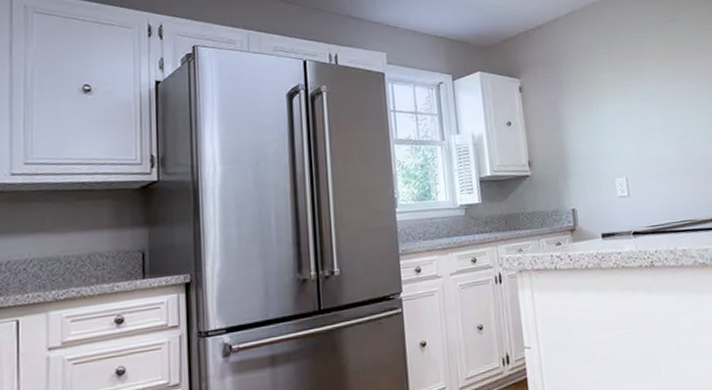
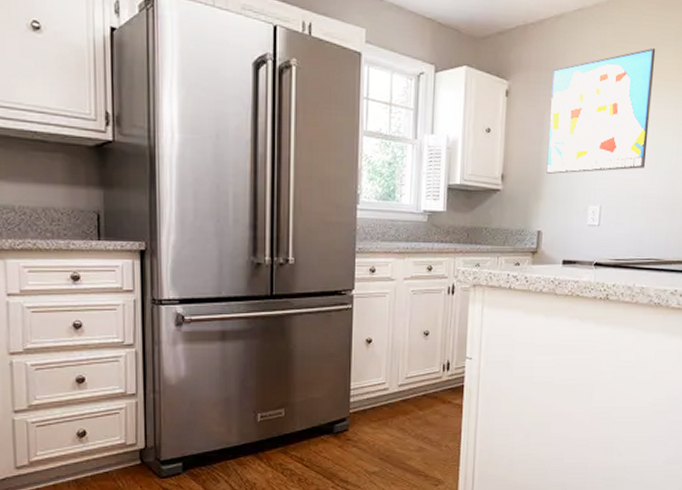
wall art: none [558,35,659,155] -> present [546,47,656,174]

